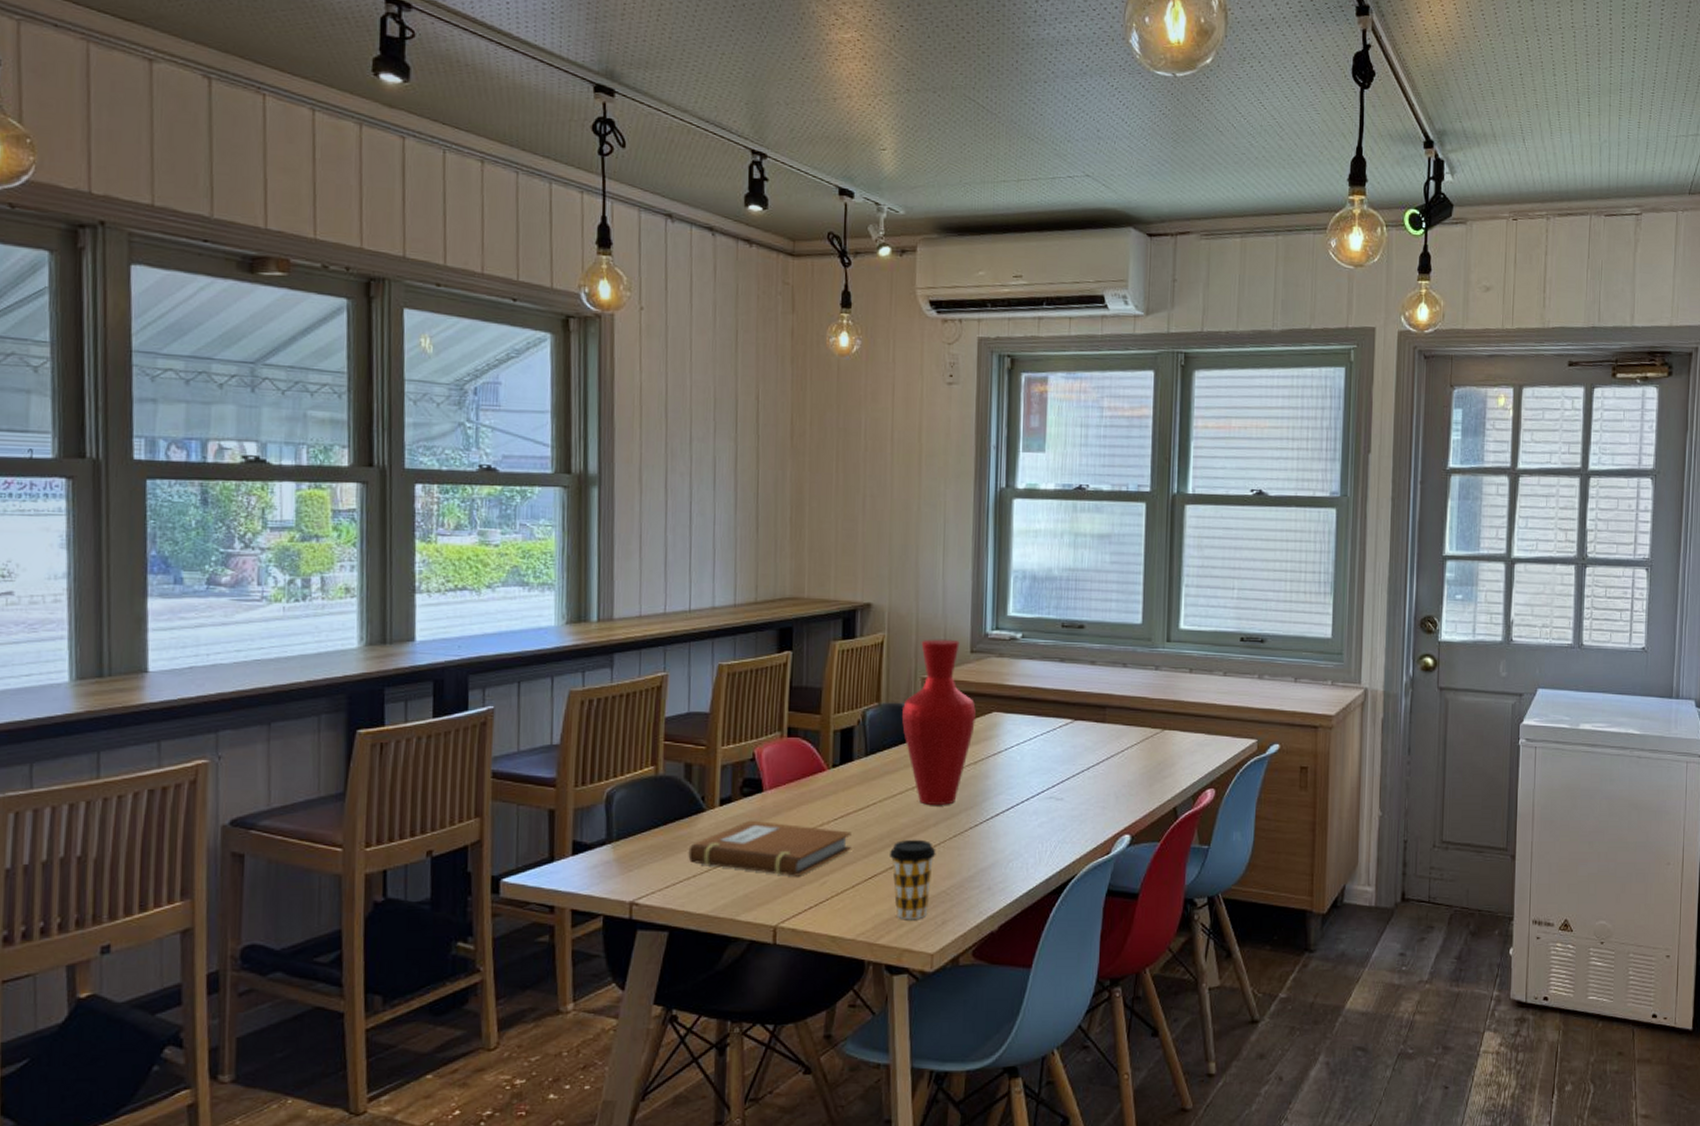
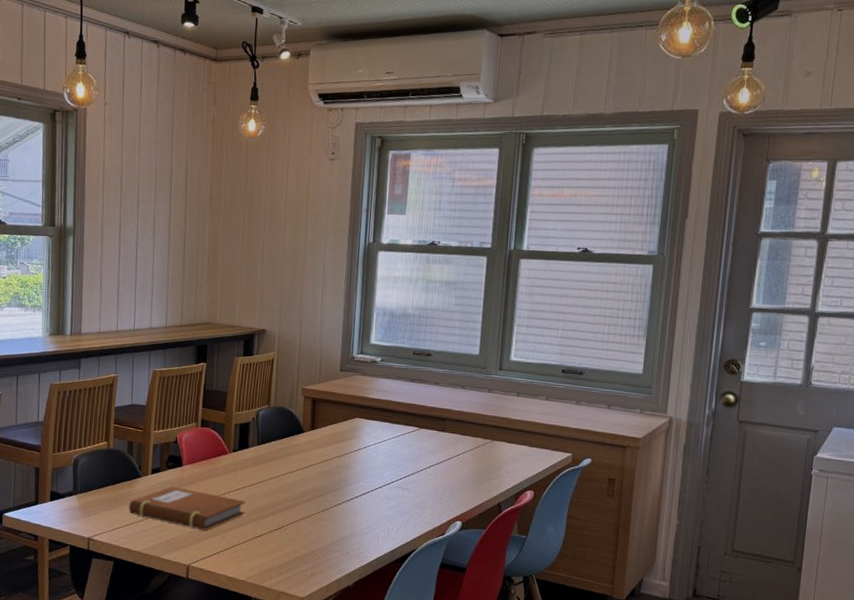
coffee cup: present [890,839,936,920] -> none [273,510,308,571]
vase: present [901,639,976,805] -> none [285,359,343,487]

